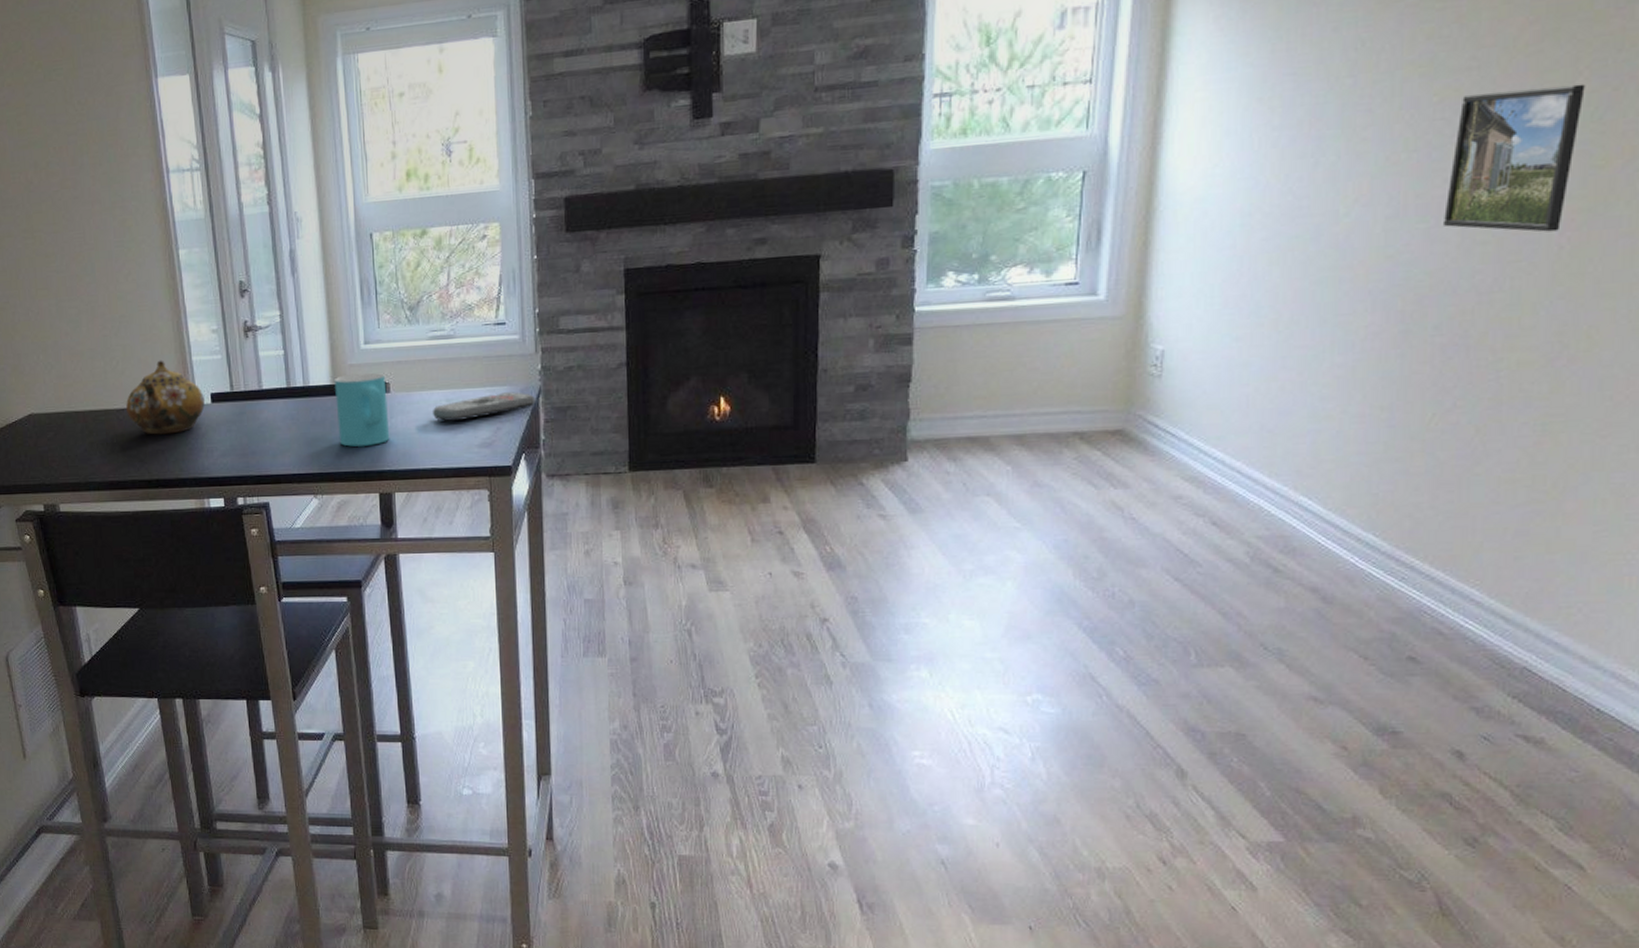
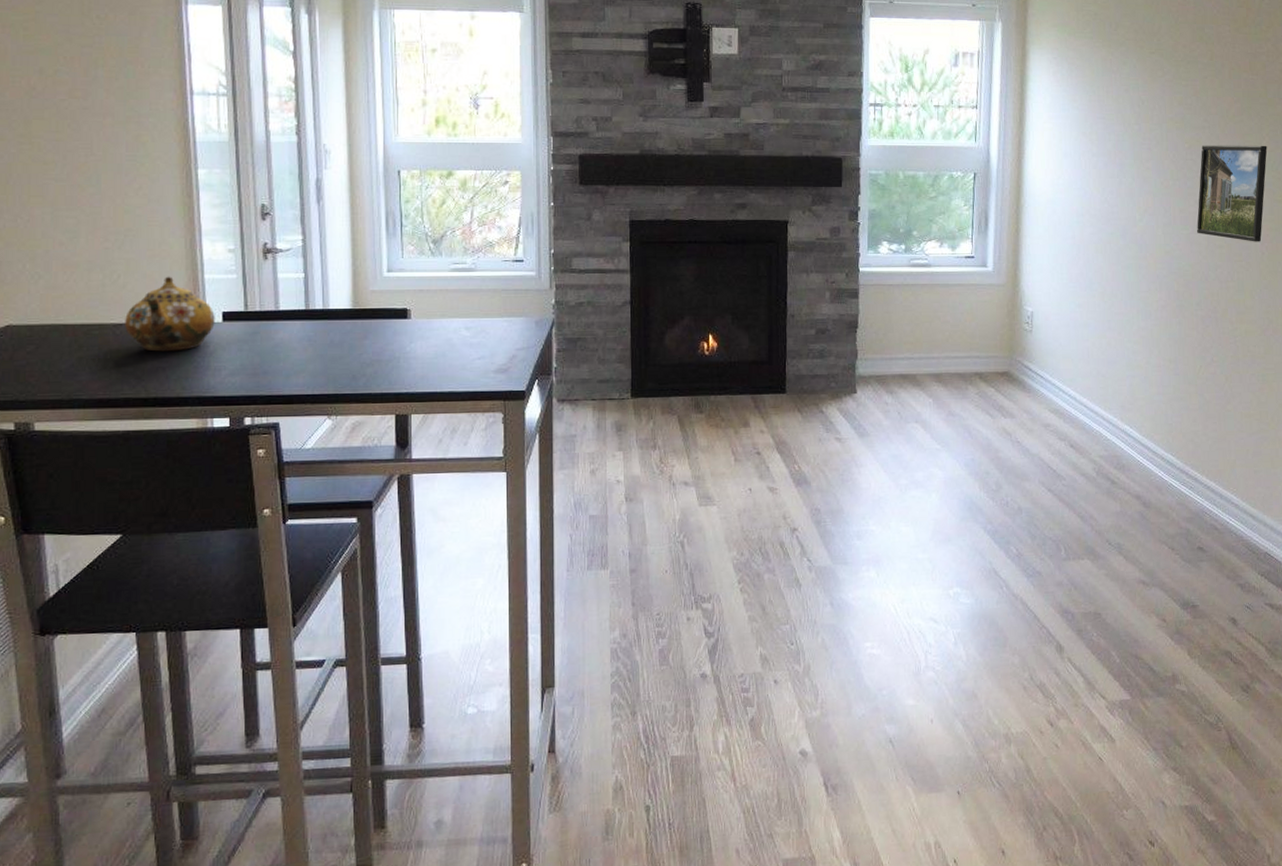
cup: present [335,372,390,447] -> none [355,299,409,369]
remote control: present [433,392,536,421] -> none [452,323,549,347]

